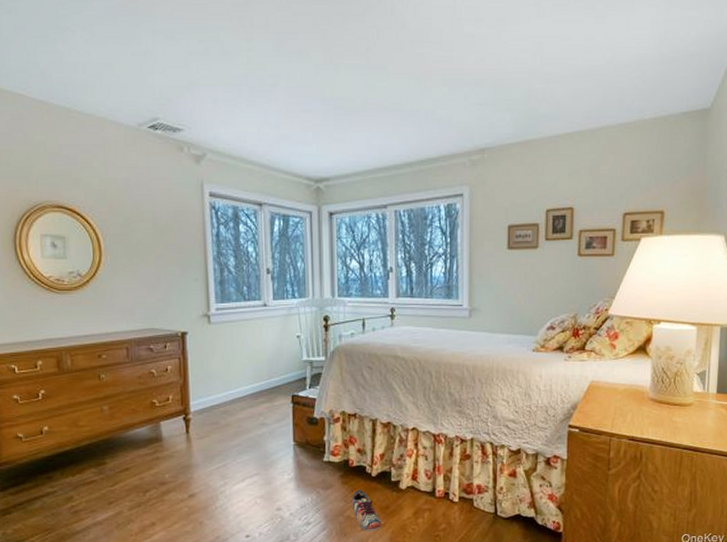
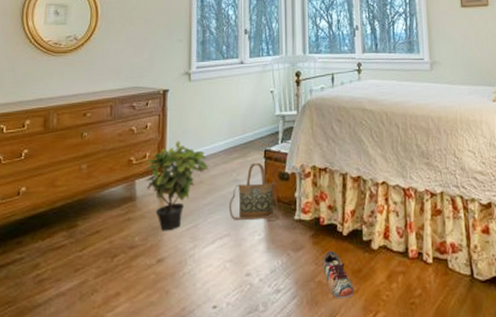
potted plant: none [168,384,236,470] -> present [144,141,209,231]
handbag: none [258,407,309,464] -> present [229,162,280,223]

